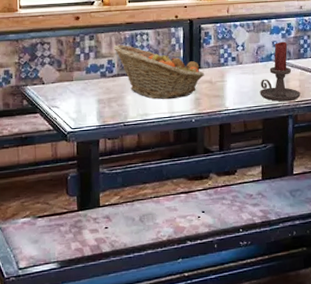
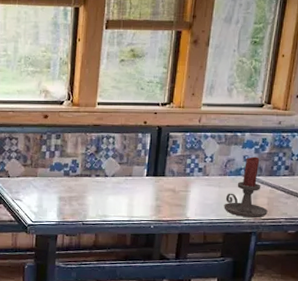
fruit basket: present [113,44,205,99] -> none [79,145,168,203]

